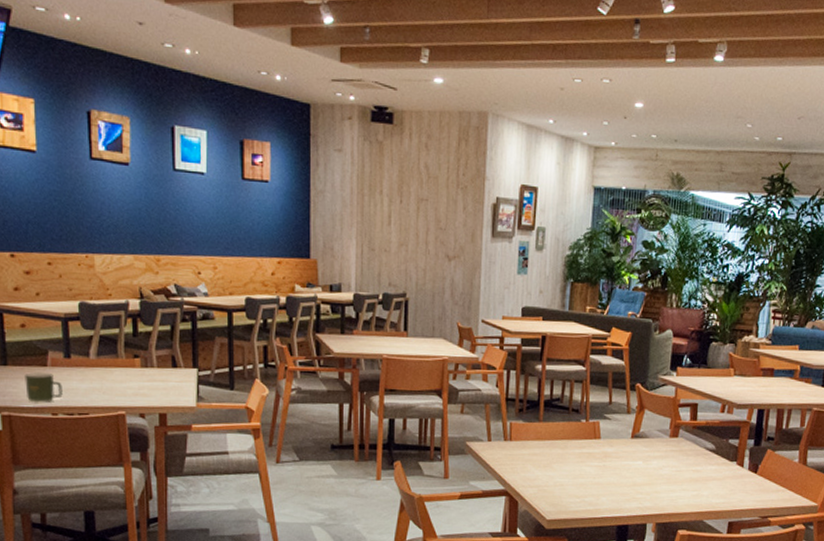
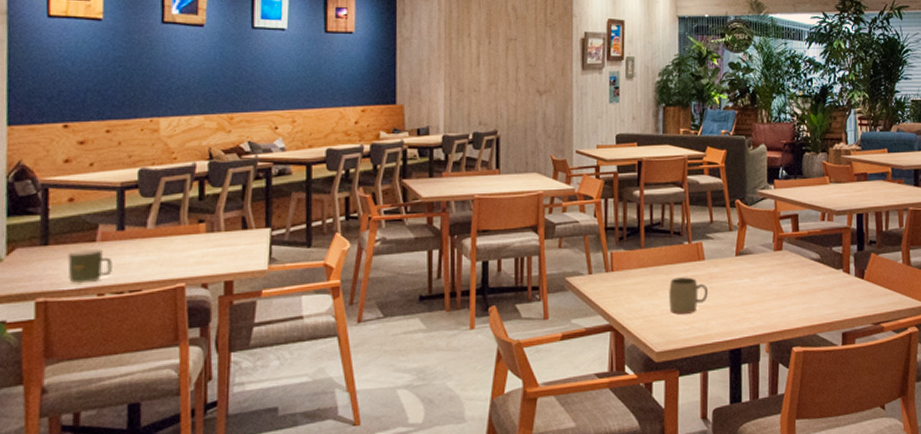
mug: none [562,453,601,488] -> present [669,277,708,314]

